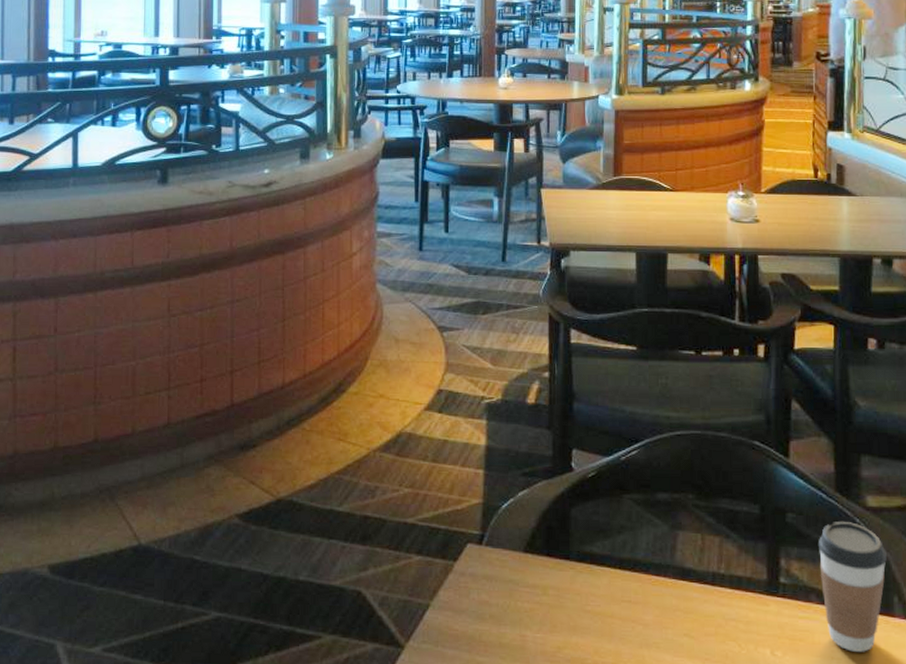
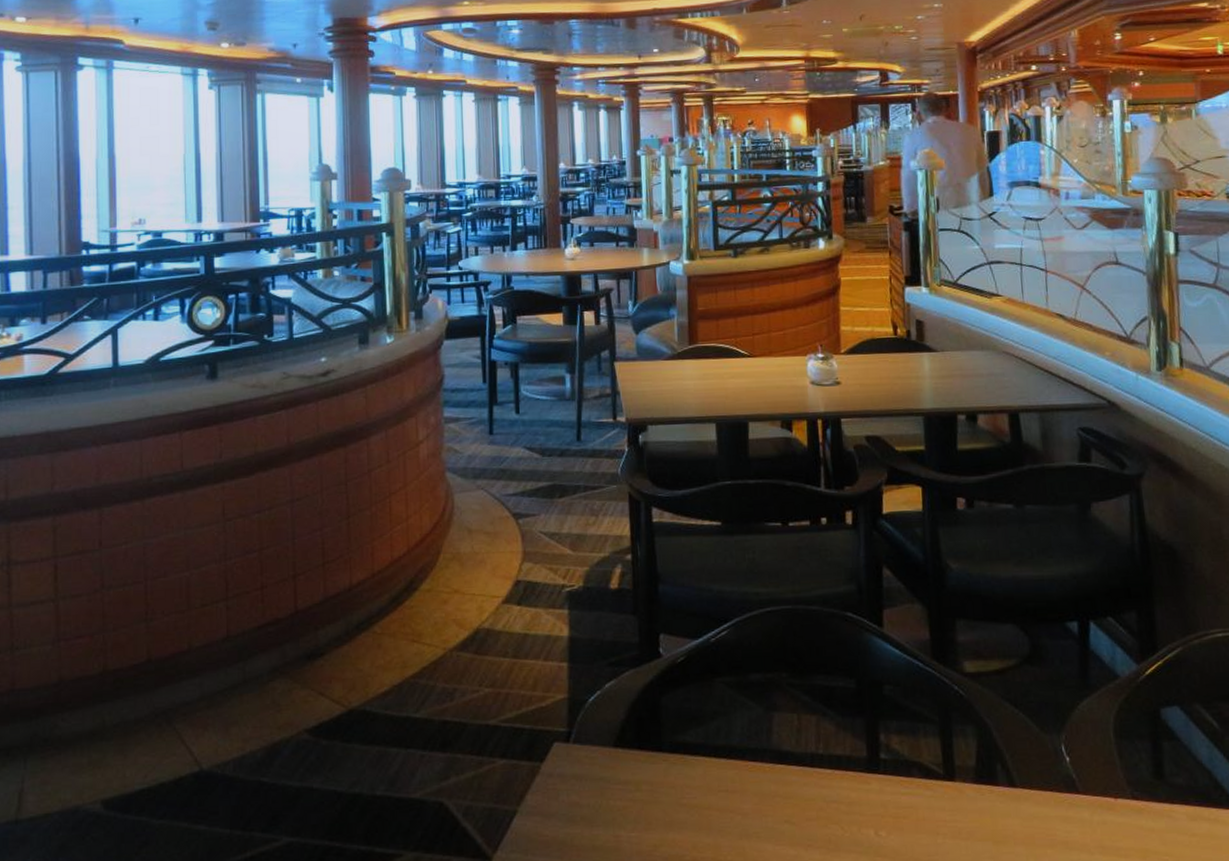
coffee cup: present [818,522,887,652] -> none [917,690,988,825]

